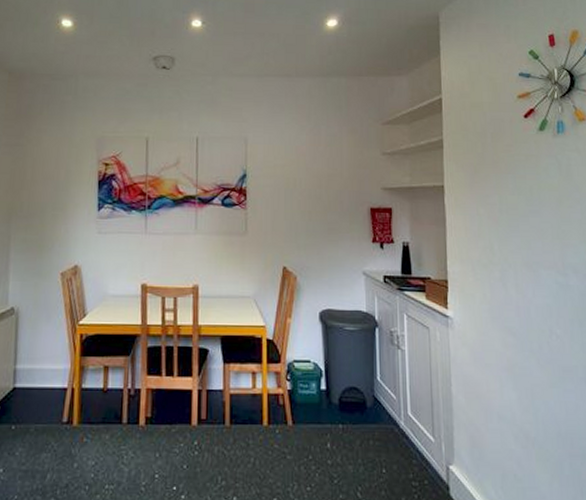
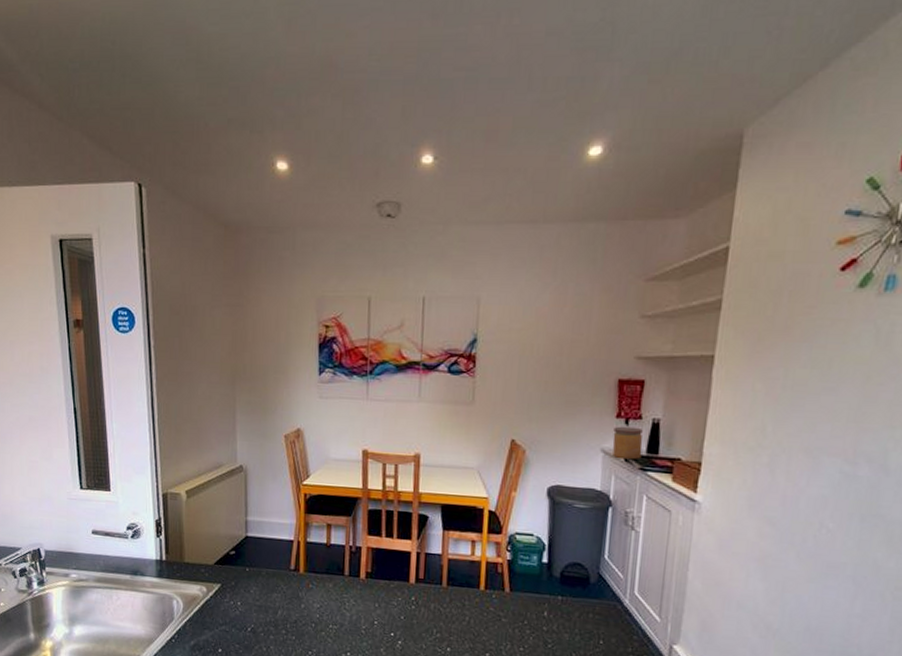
jar: none [371,250,398,281] -> present [612,426,643,460]

